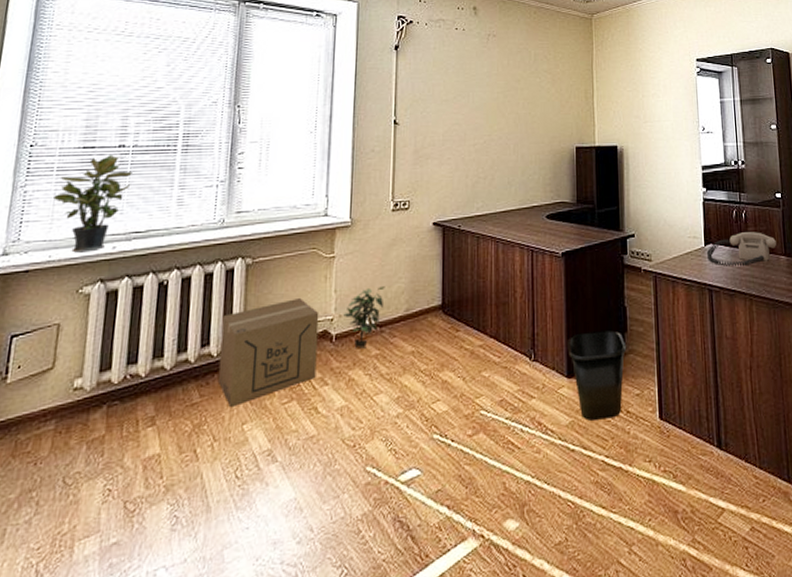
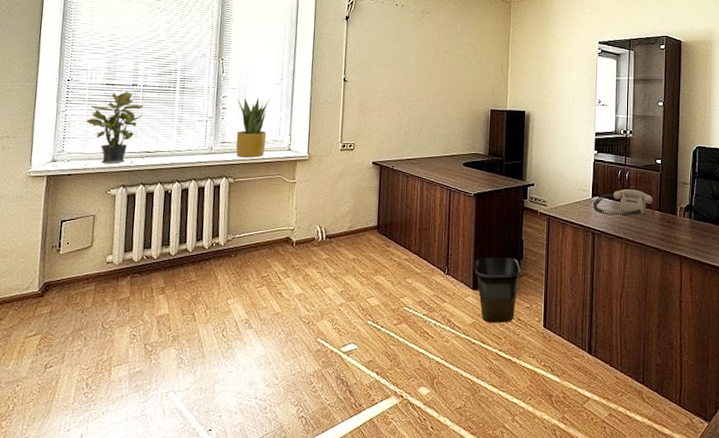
cardboard box: present [217,297,319,408] -> none [209,211,284,287]
planter: none [255,152,300,231] -> present [235,97,270,159]
potted plant: present [344,286,385,348] -> none [302,208,334,252]

